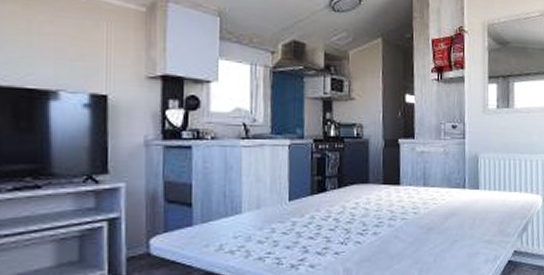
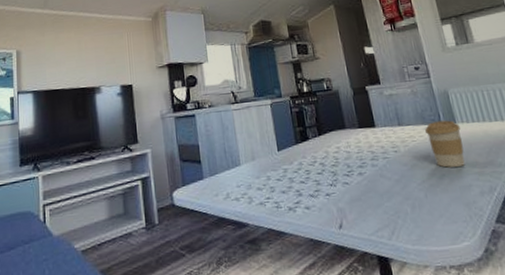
coffee cup: none [449,186,482,234] -> present [425,120,465,168]

